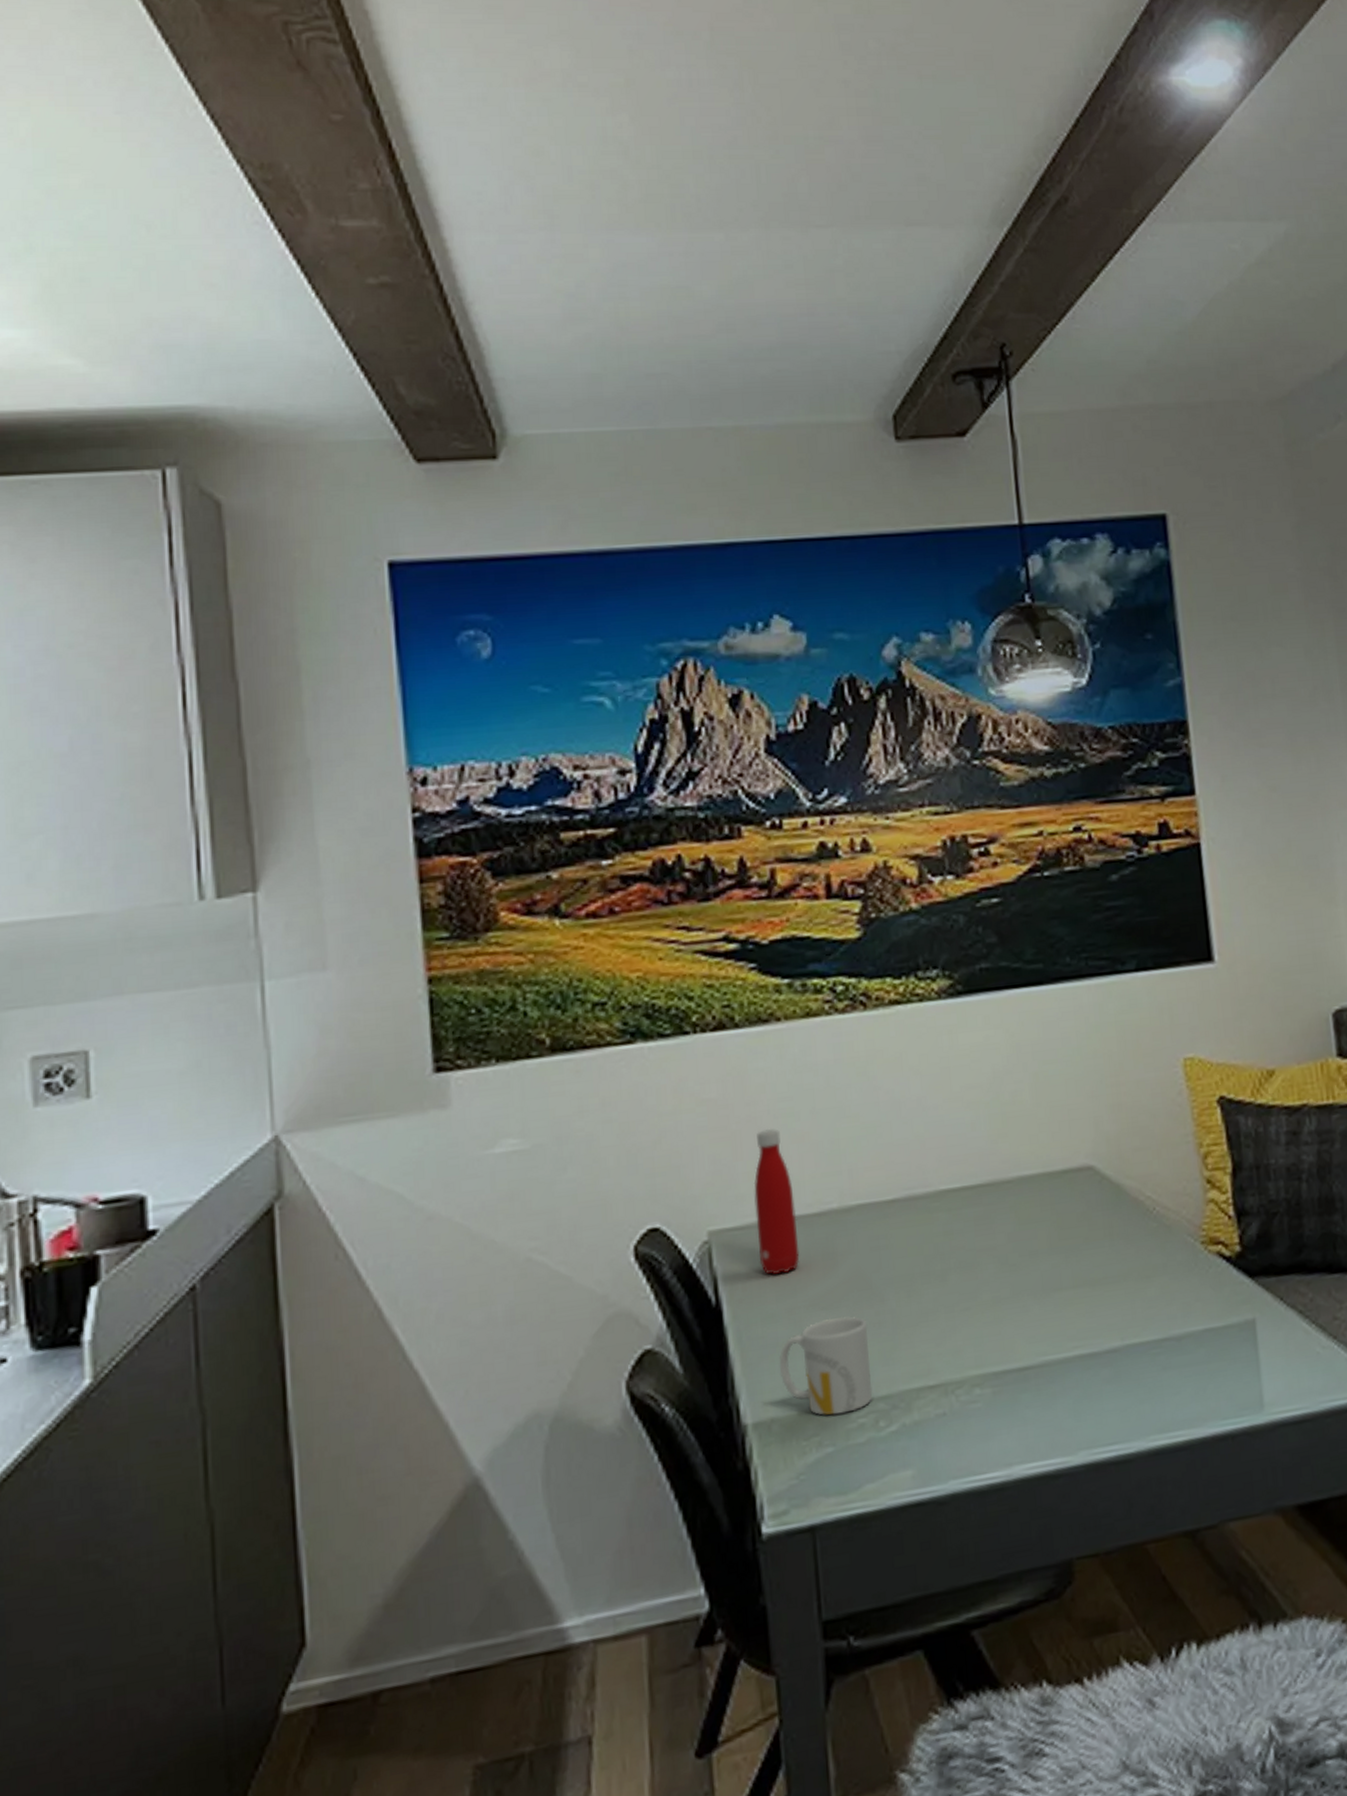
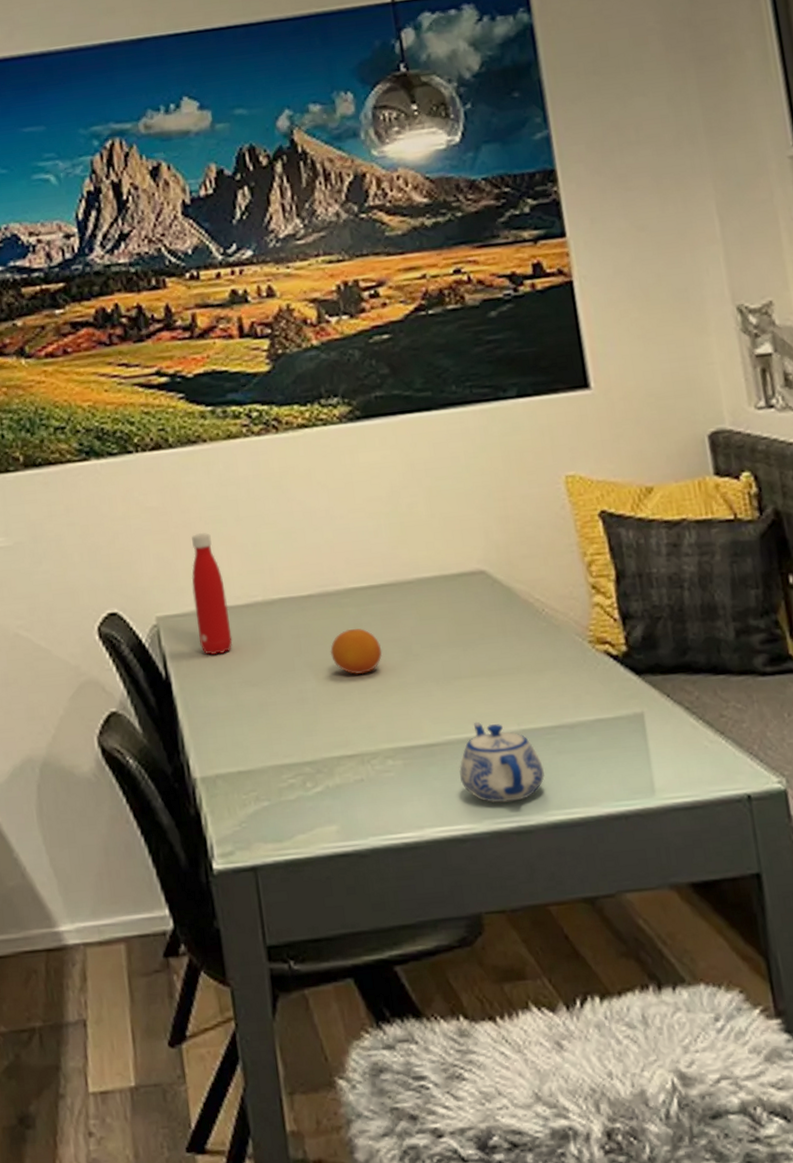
mug: present [779,1316,873,1415] -> none [220,692,300,775]
fruit: none [914,1237,974,1291] -> present [329,628,382,675]
teapot: none [1055,1339,1148,1431] -> present [459,722,545,803]

